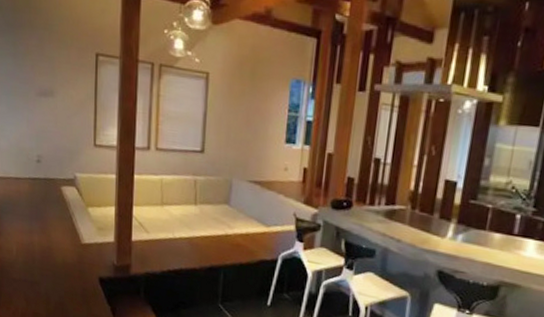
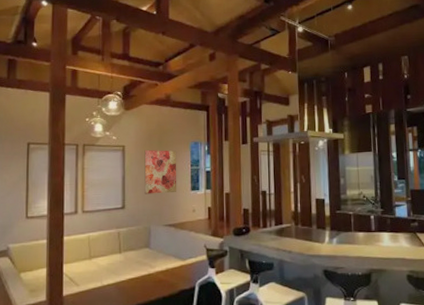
wall art: none [228,82,273,142] -> present [144,150,177,194]

